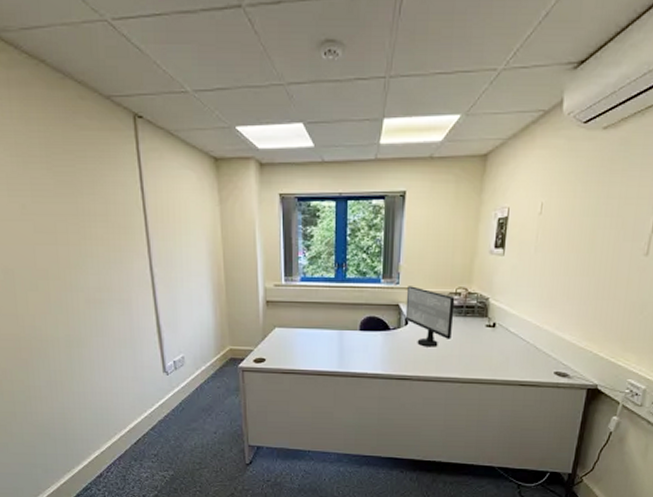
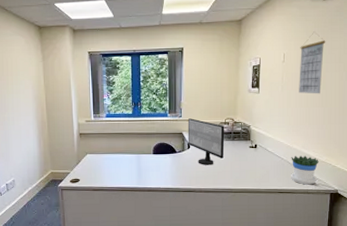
flowerpot: none [537,339,576,377] -> present [291,156,319,185]
calendar: none [557,172,602,259] -> present [299,31,326,94]

